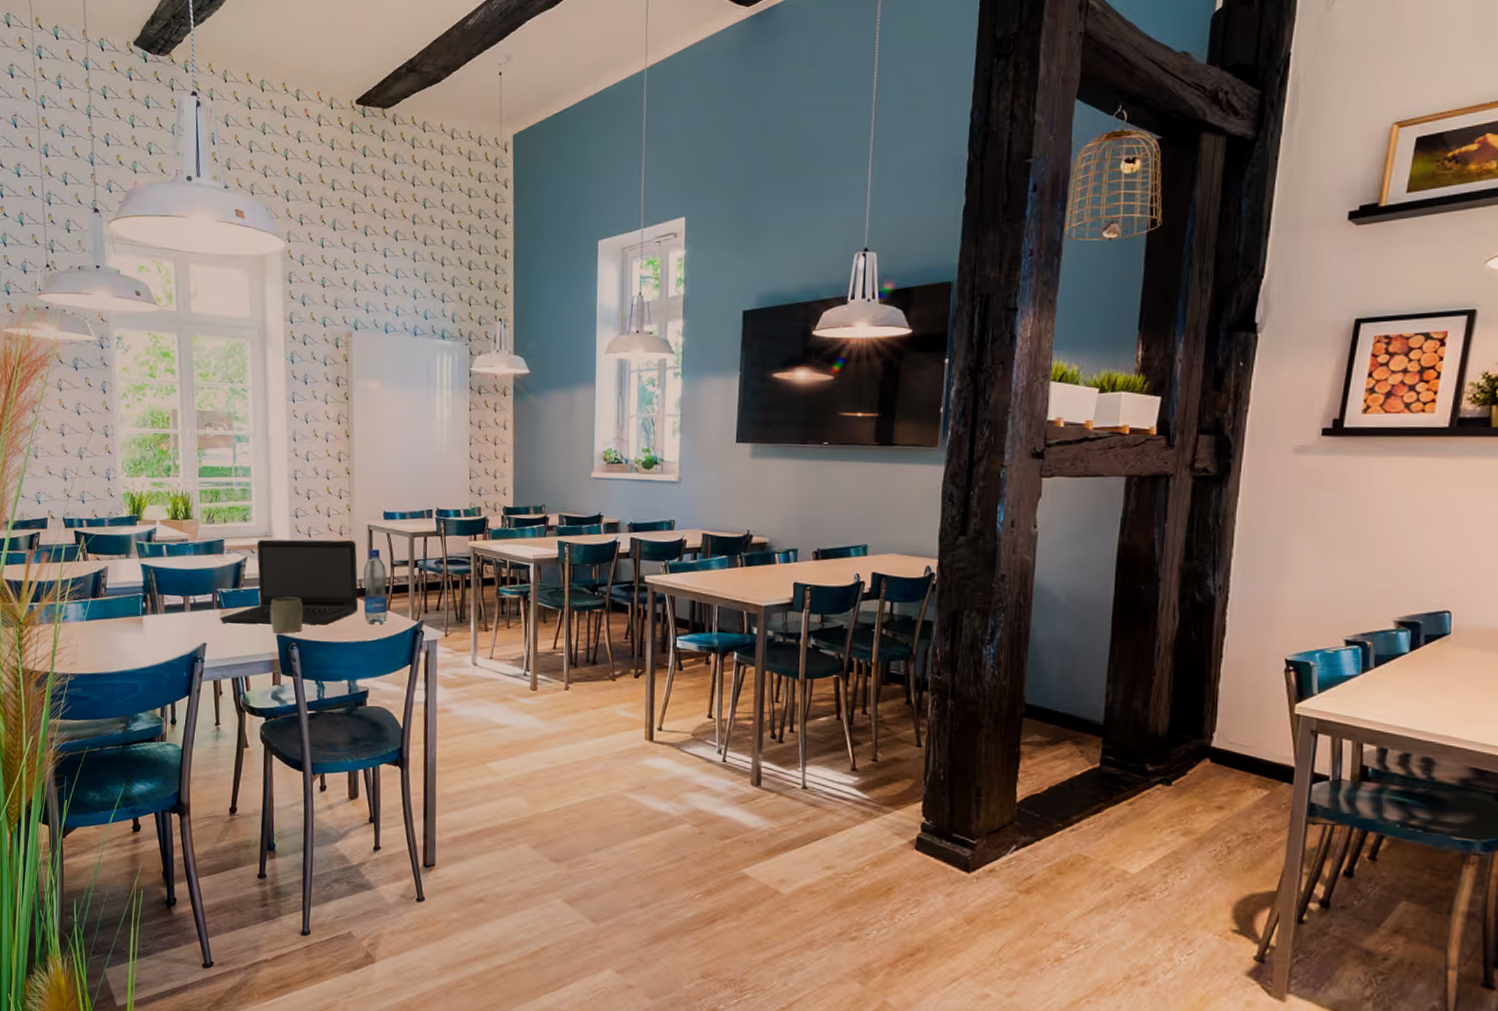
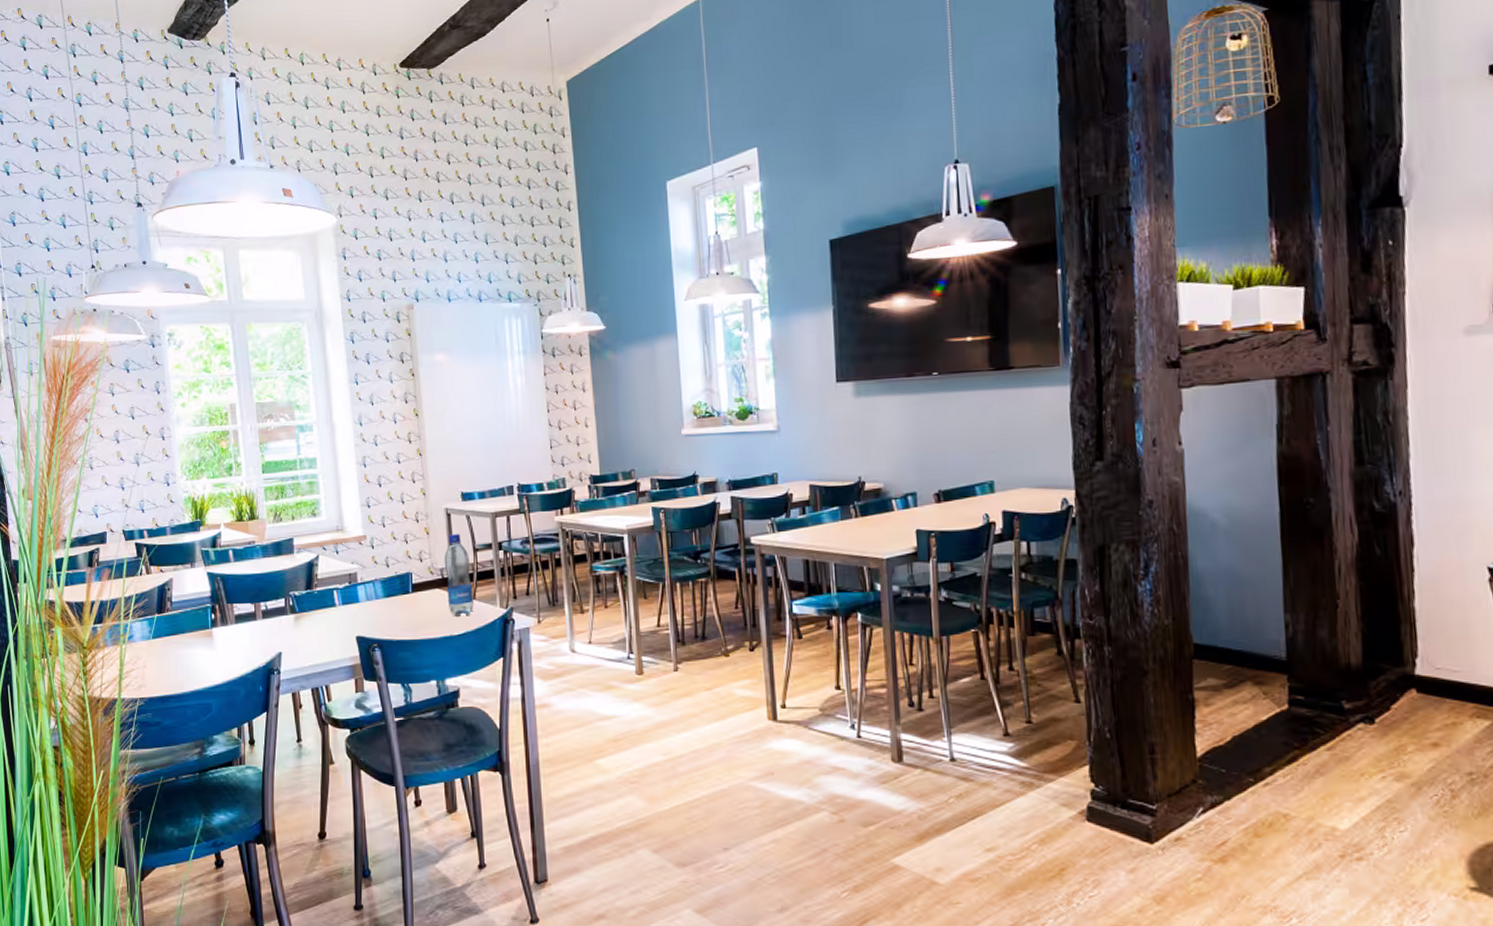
laptop: present [219,539,359,625] -> none [293,527,442,629]
mug: present [270,597,304,634] -> none [347,594,384,635]

